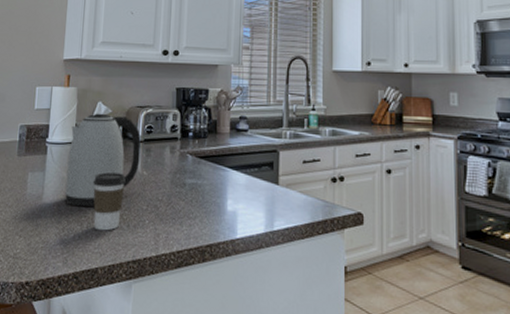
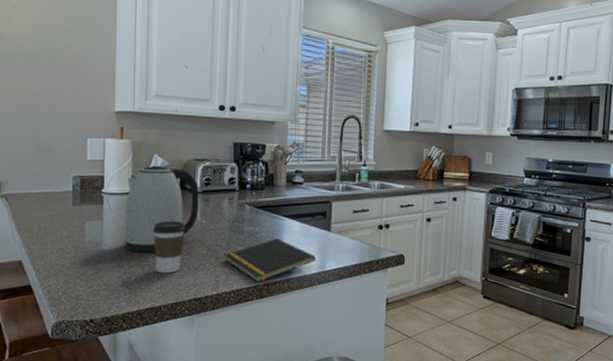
notepad: none [164,192,263,243] -> present [224,238,316,282]

